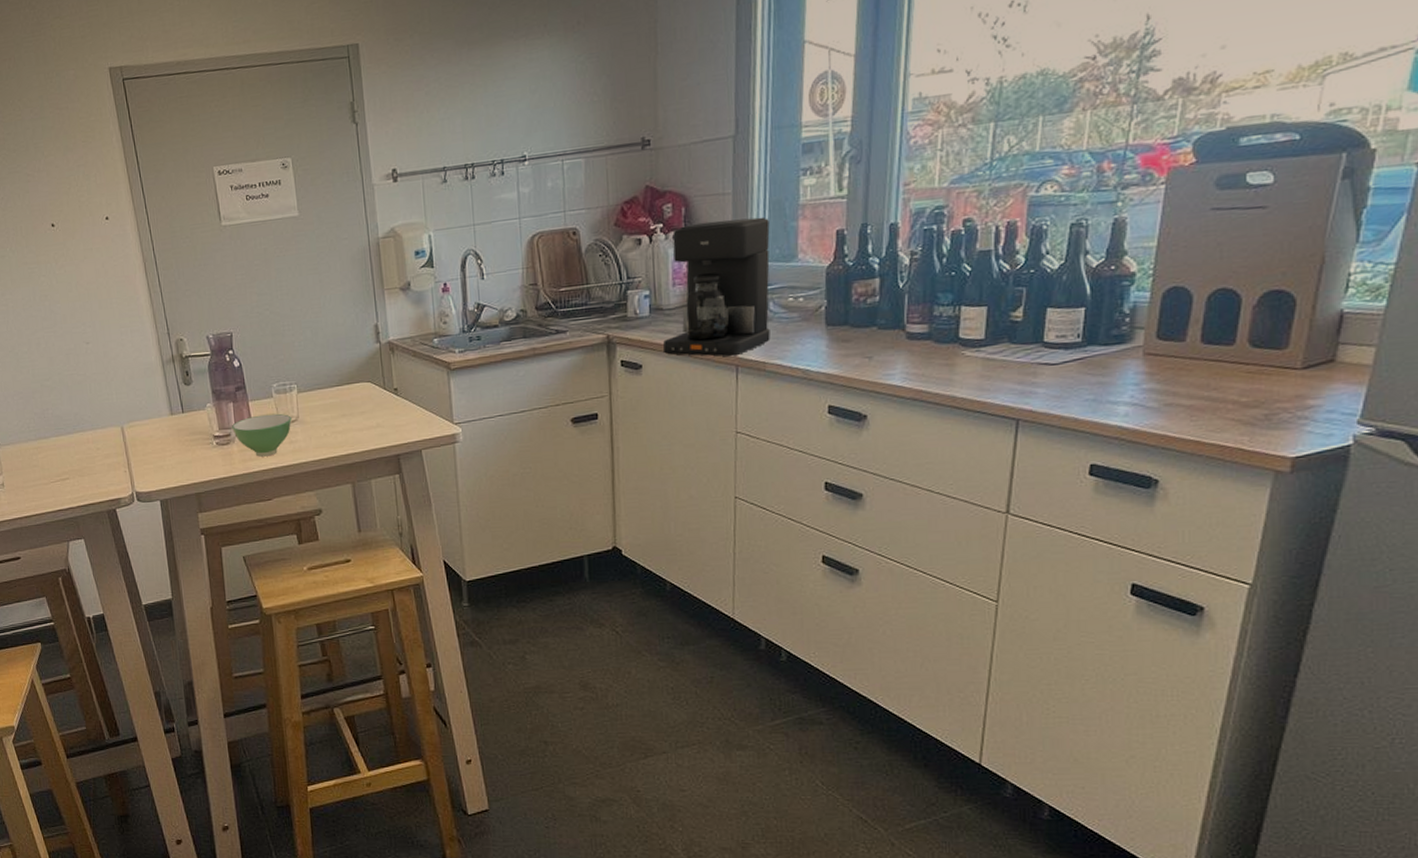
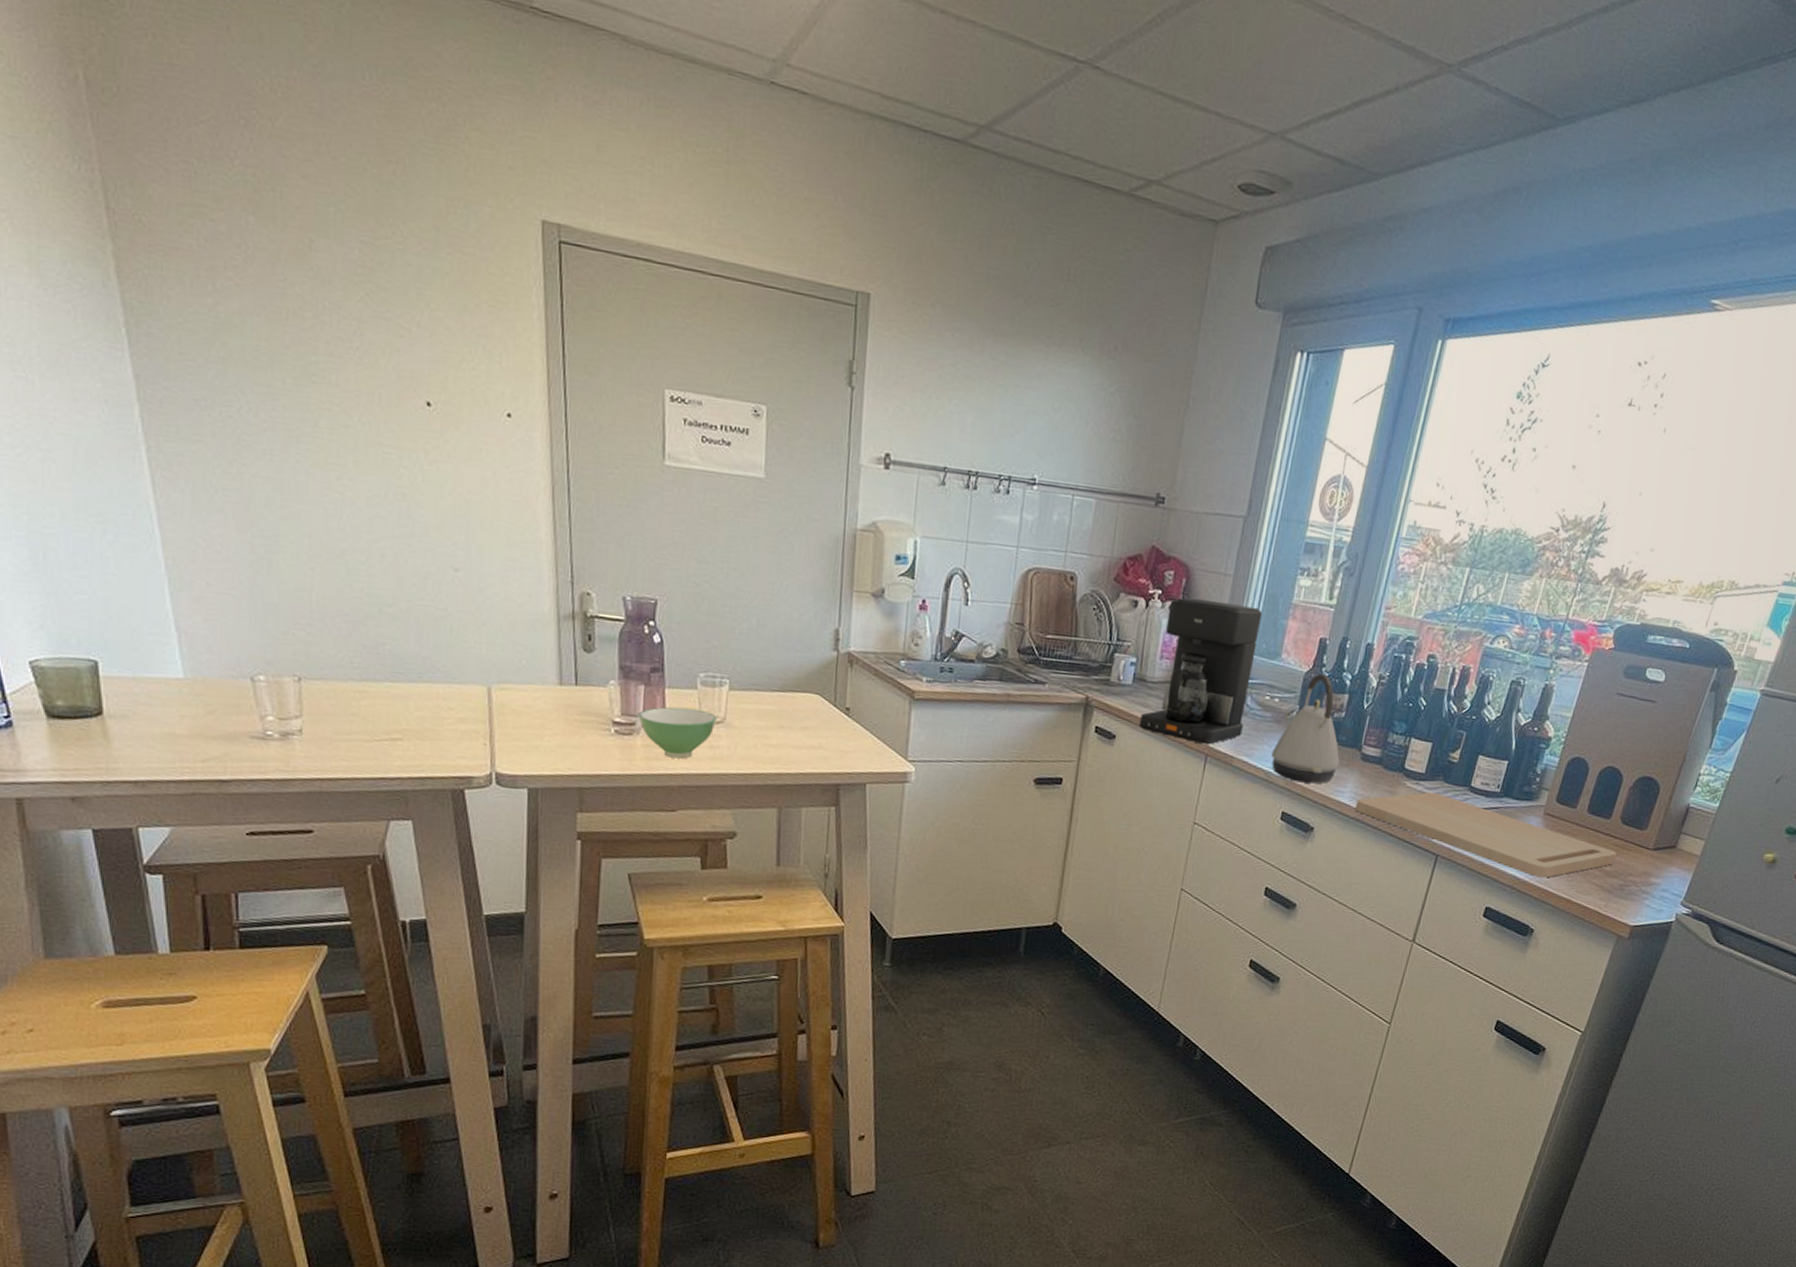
kettle: none [806,263,883,374] -> present [1271,673,1340,784]
cutting board: none [909,355,1253,424] -> present [1354,791,1617,878]

